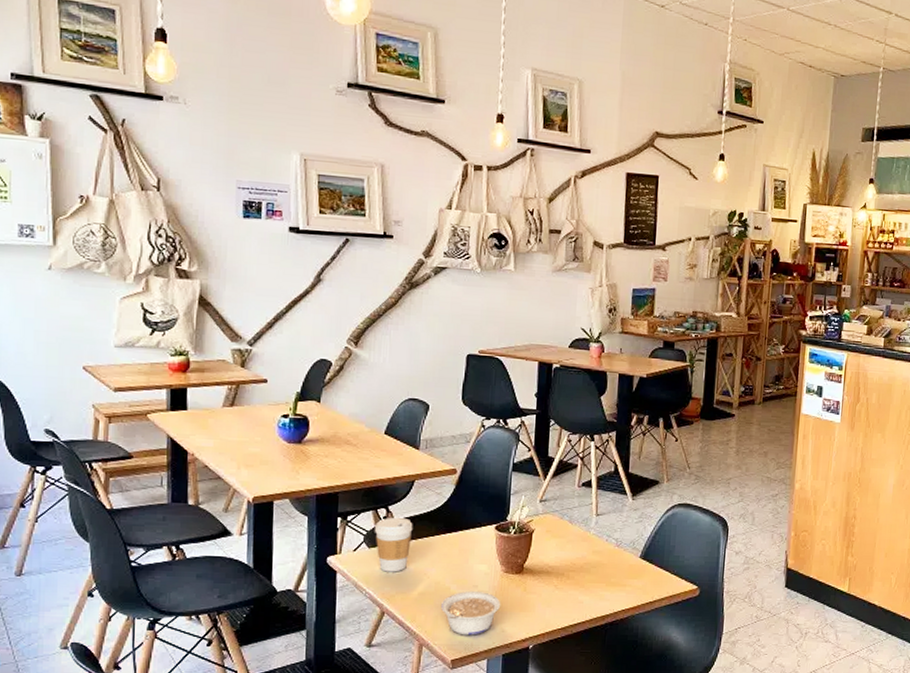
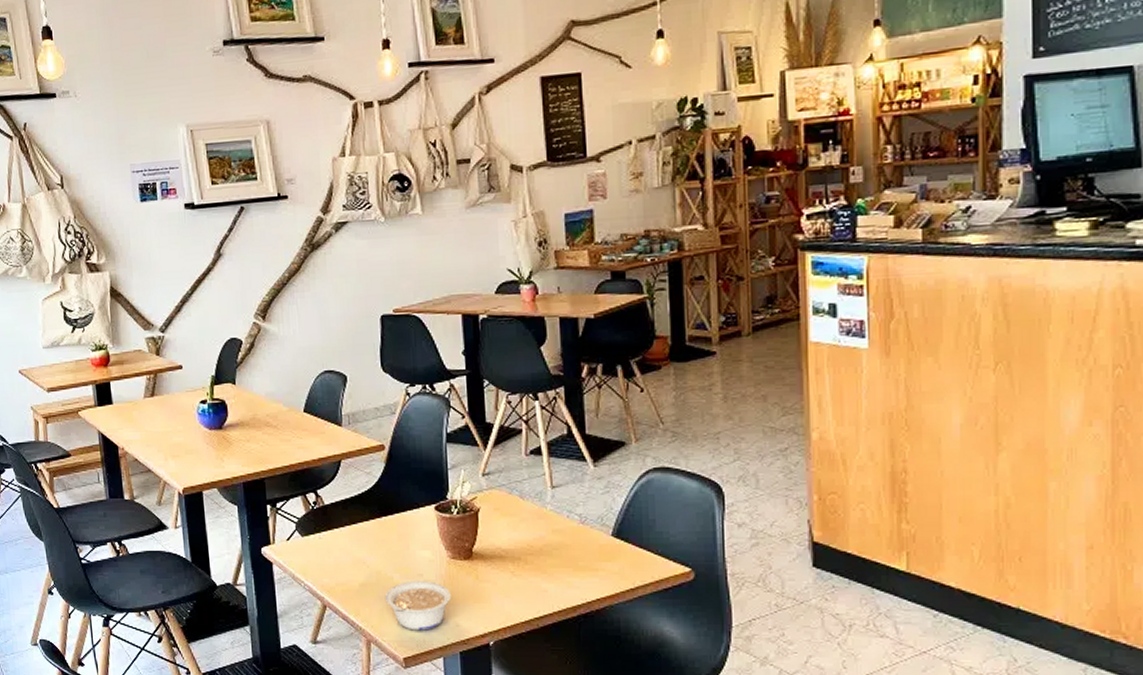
coffee cup: present [375,517,413,572] -> none [306,501,345,562]

